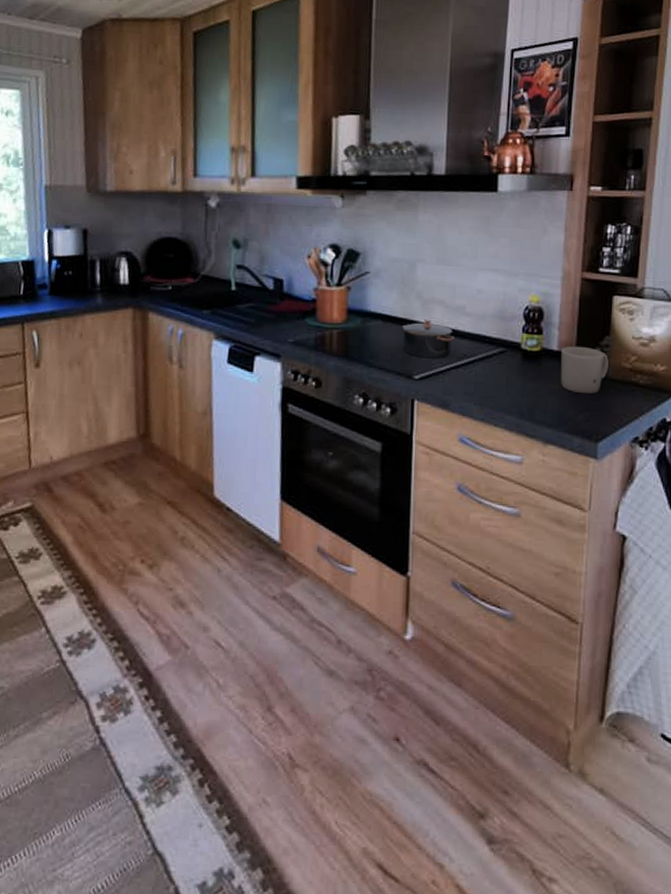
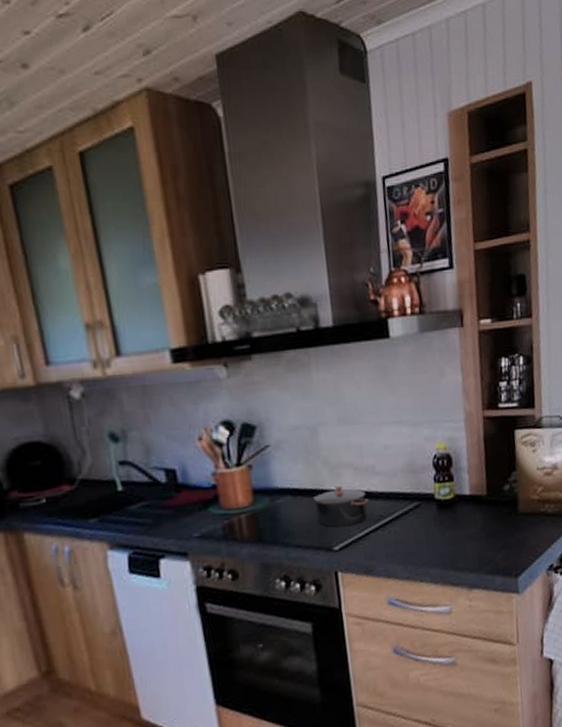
mug: present [560,346,609,394] -> none [472,486,519,534]

